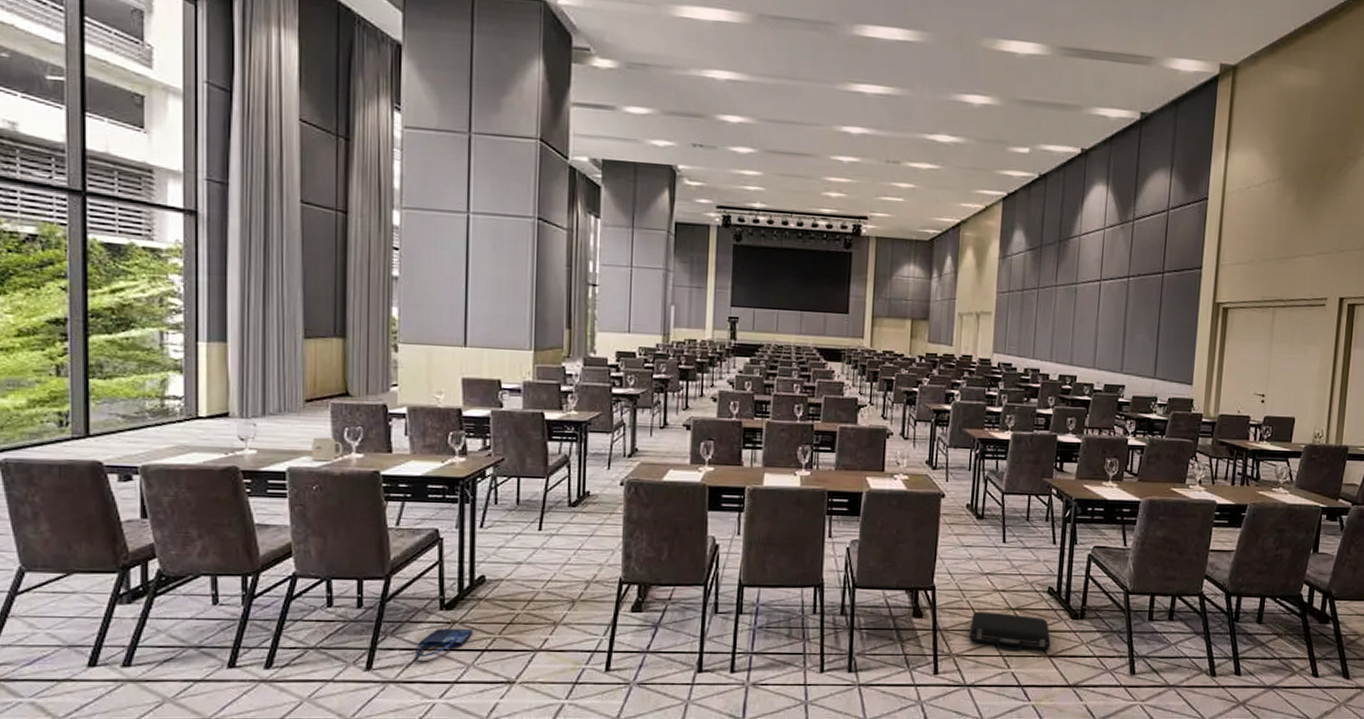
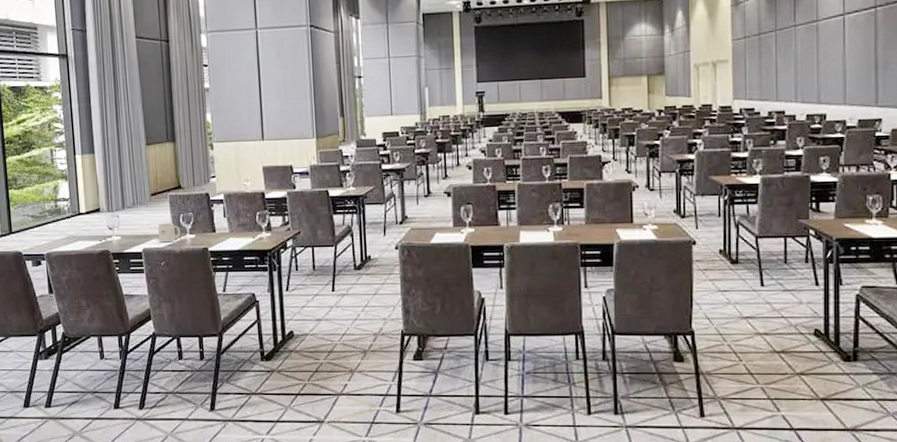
shopping bag: present [415,629,474,663] -> none [246,377,288,405]
briefcase: present [969,611,1051,652] -> none [733,355,822,395]

